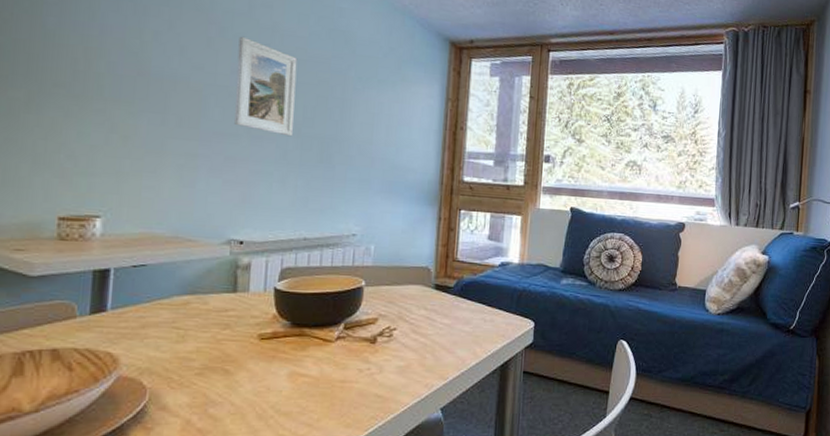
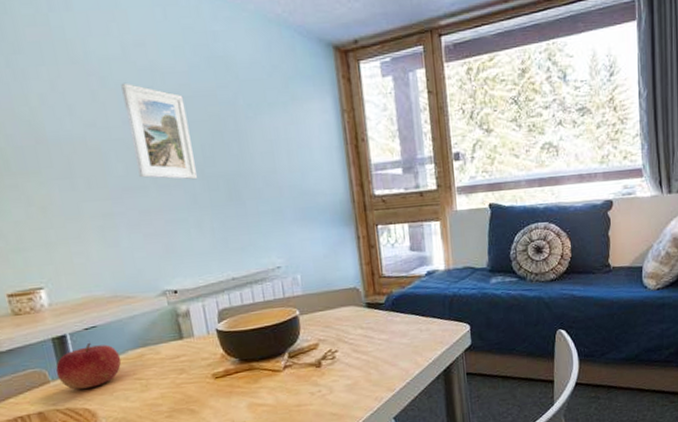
fruit: none [86,281,164,330] -> present [56,342,122,390]

